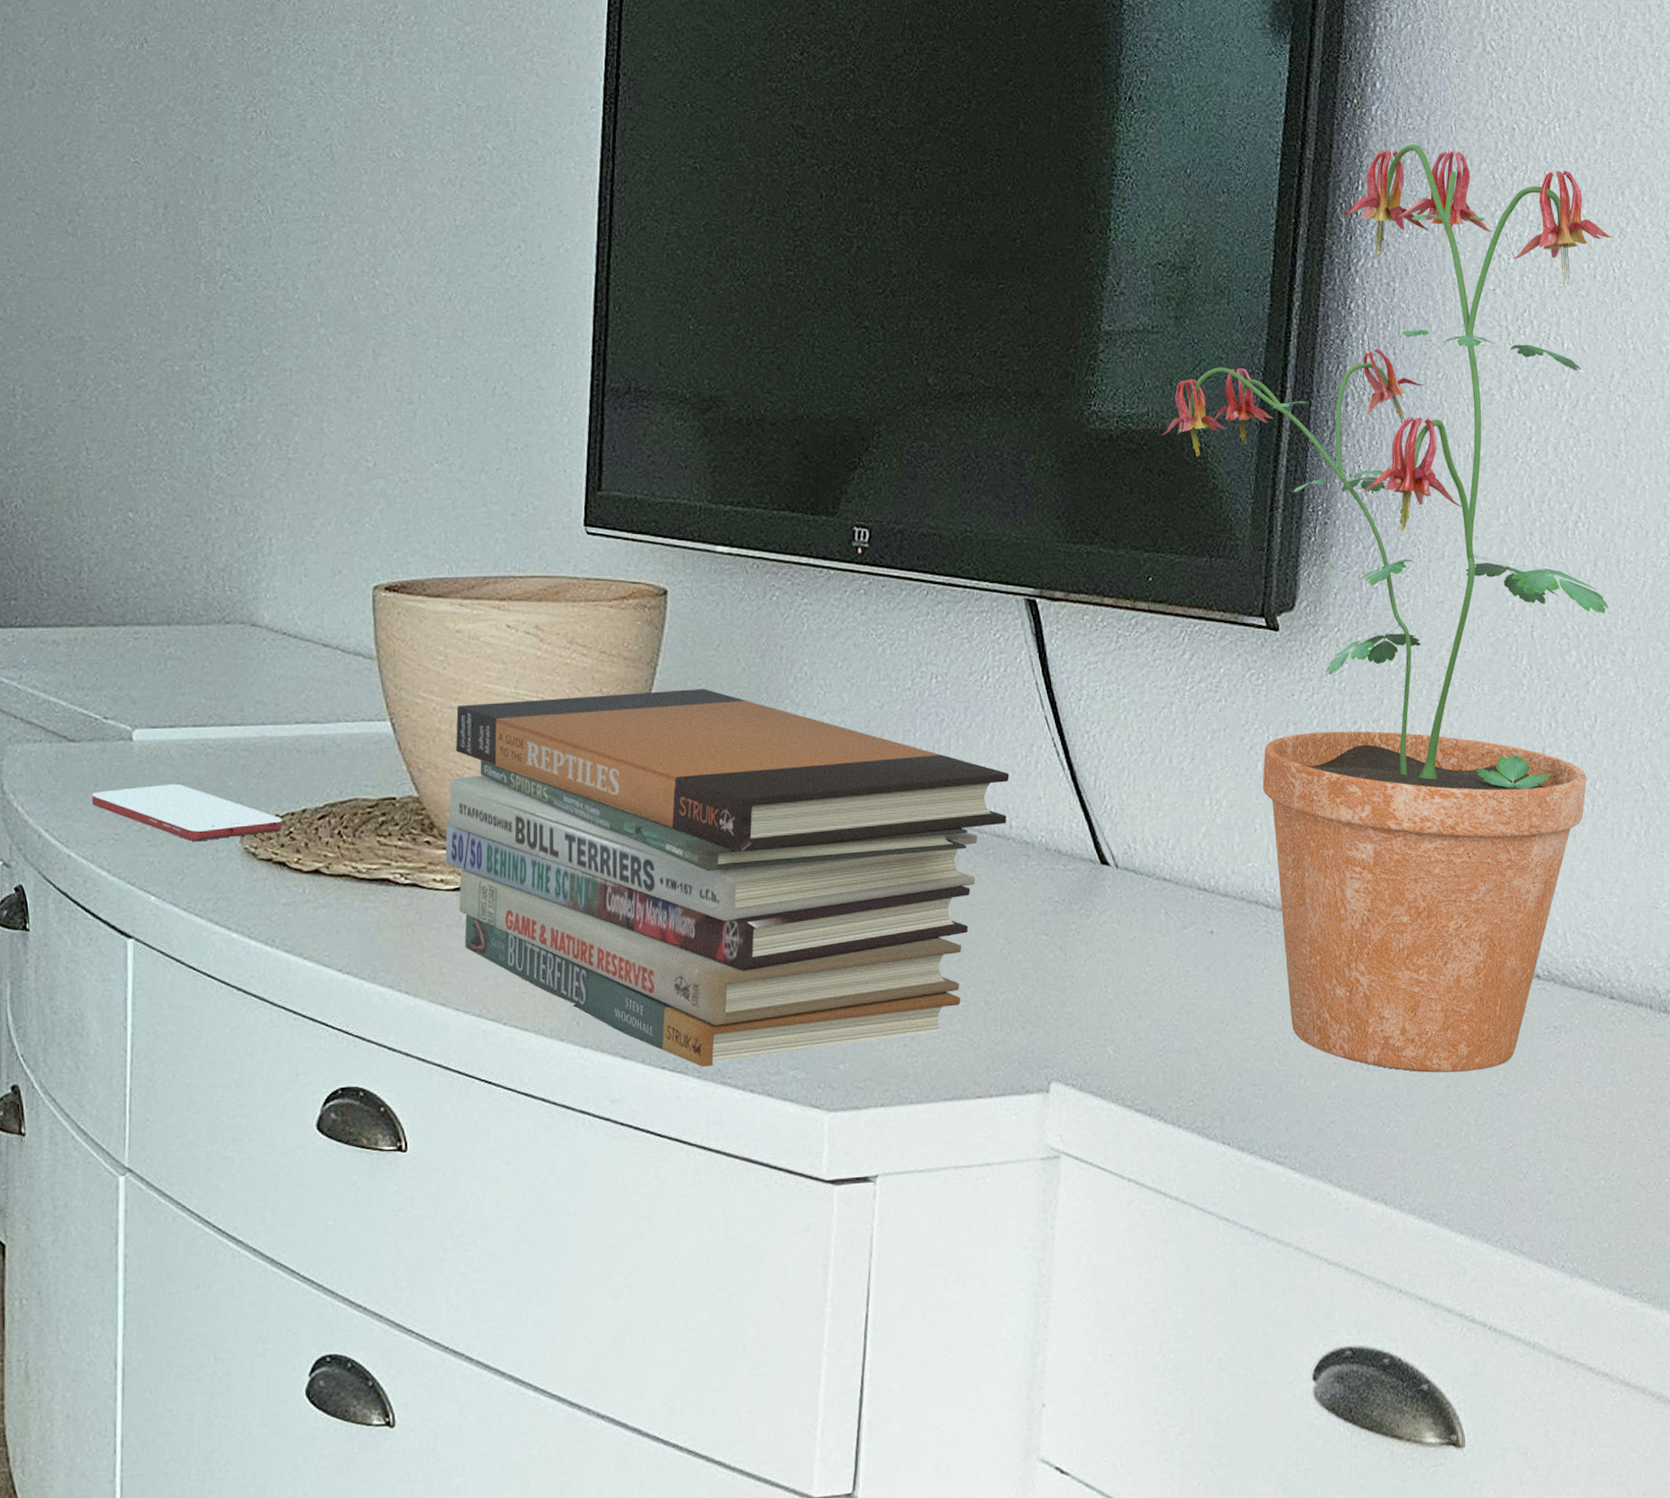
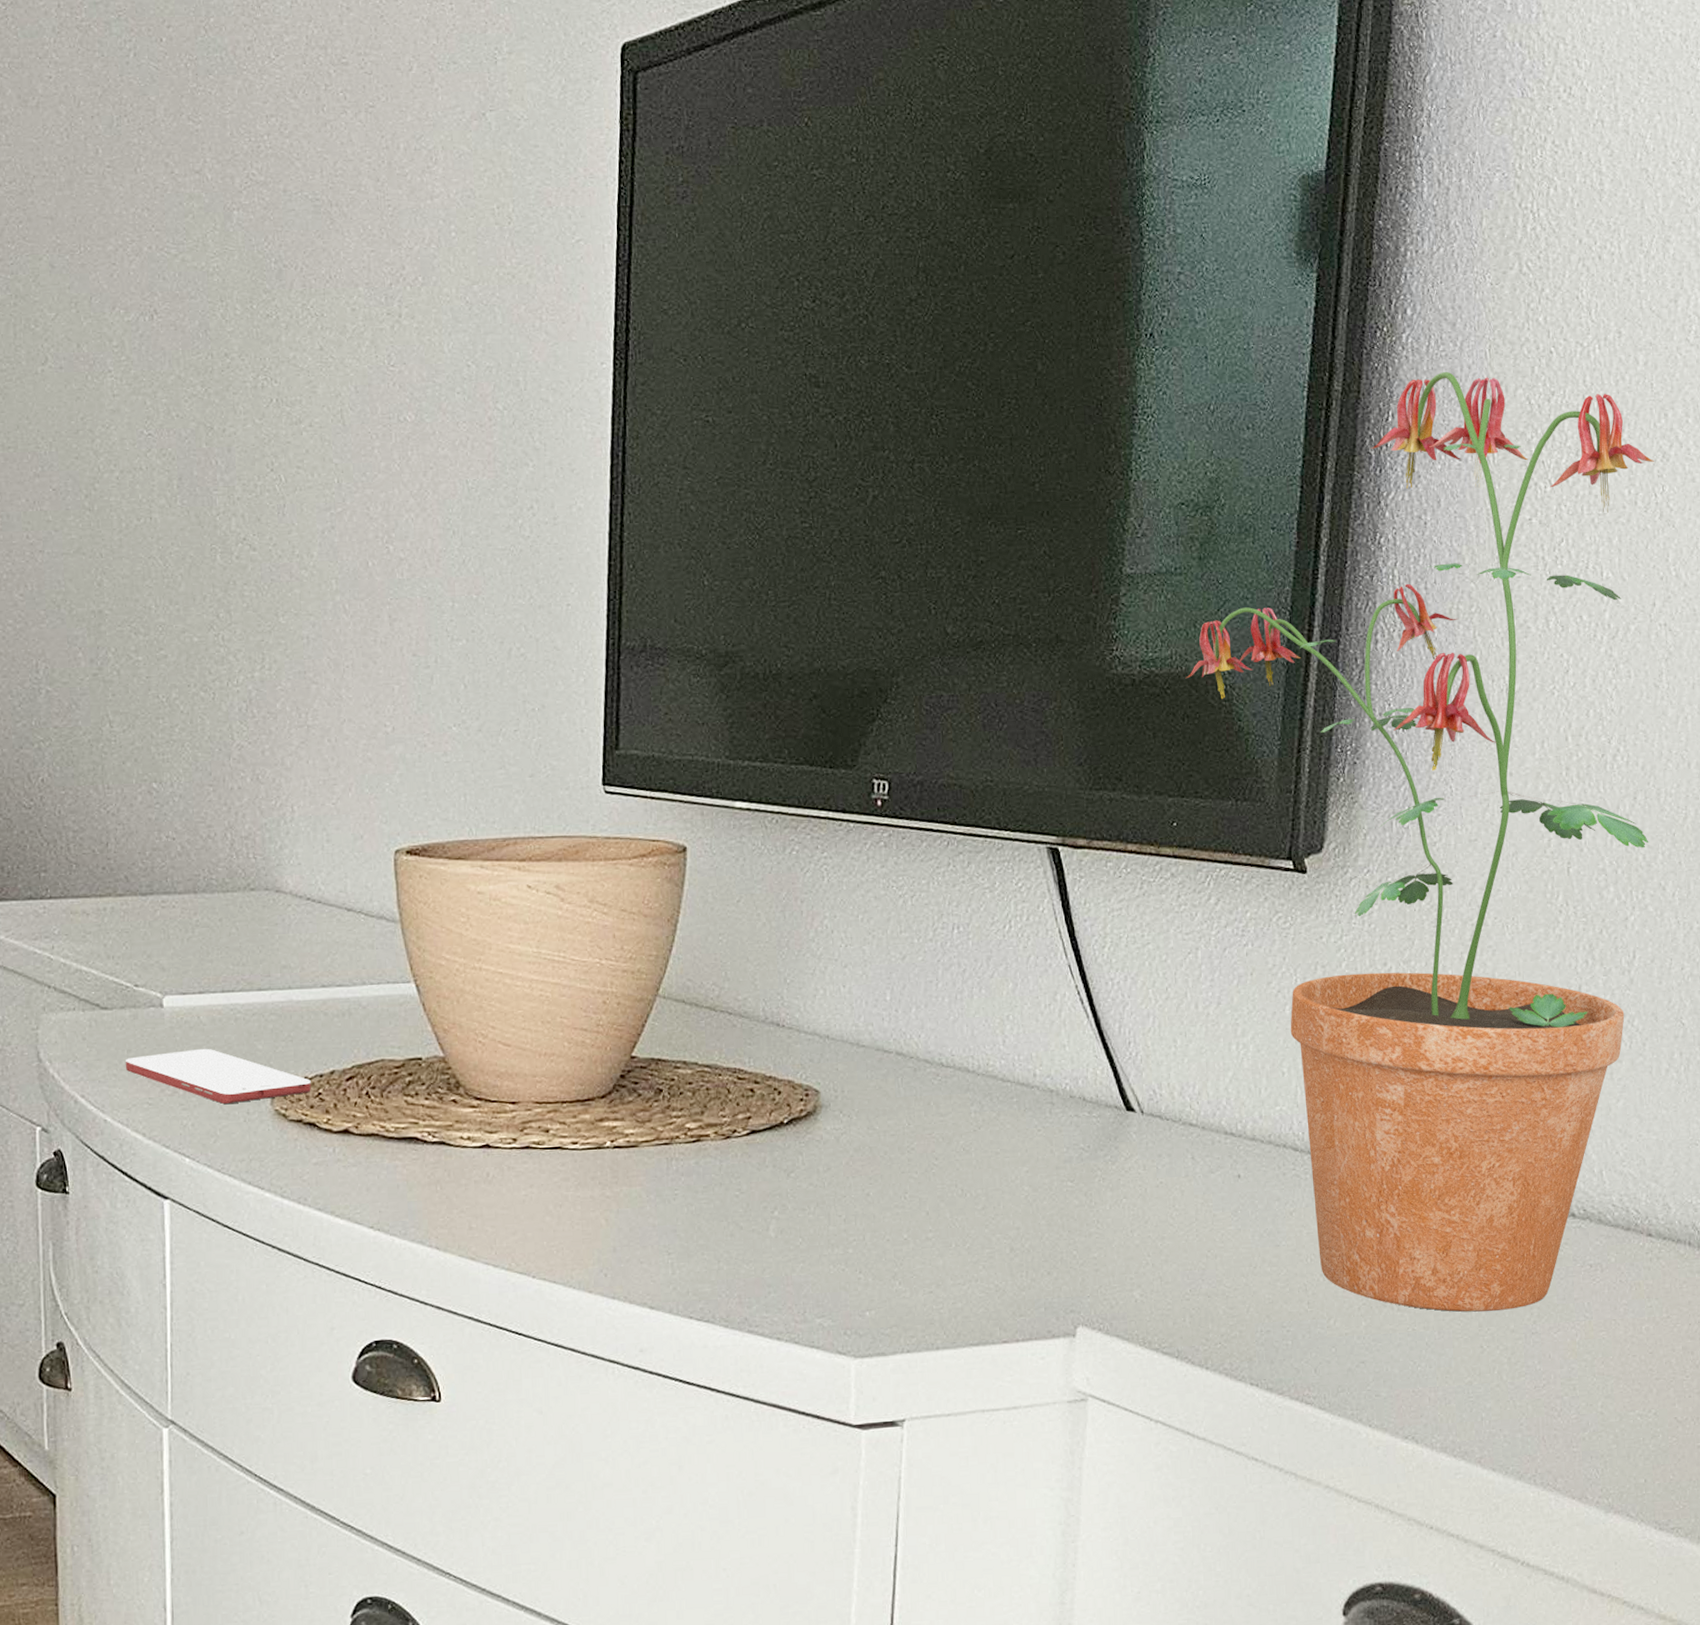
book stack: present [445,689,1010,1067] -> none [471,944,1033,1317]

